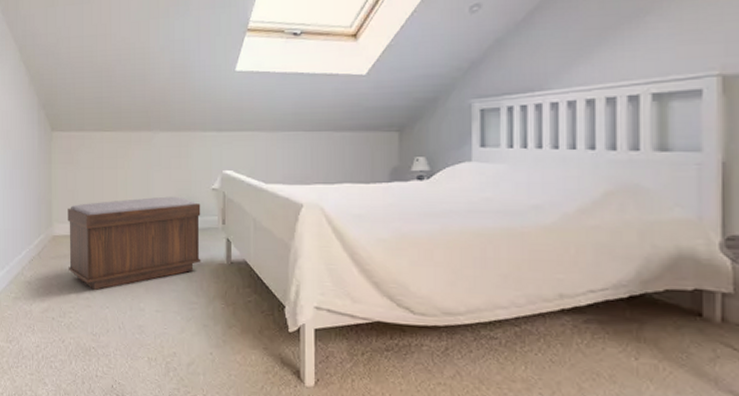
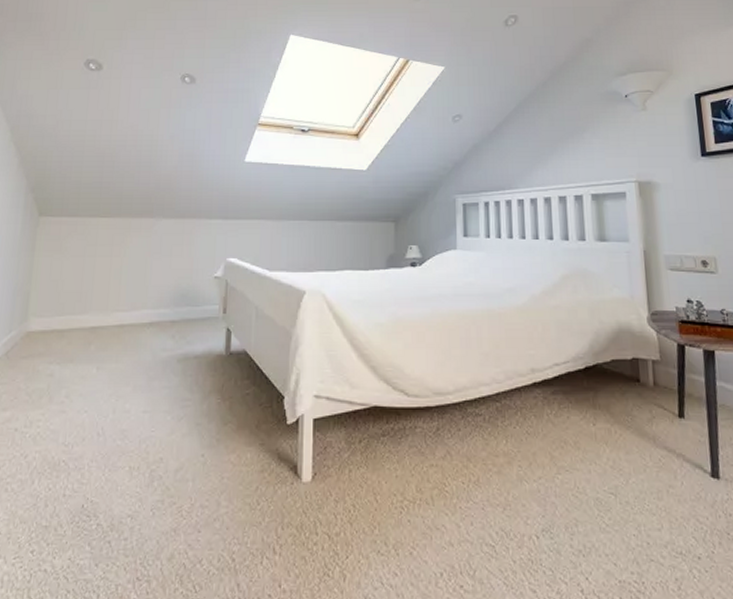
bench: present [68,196,201,290] -> none [42,285,201,392]

